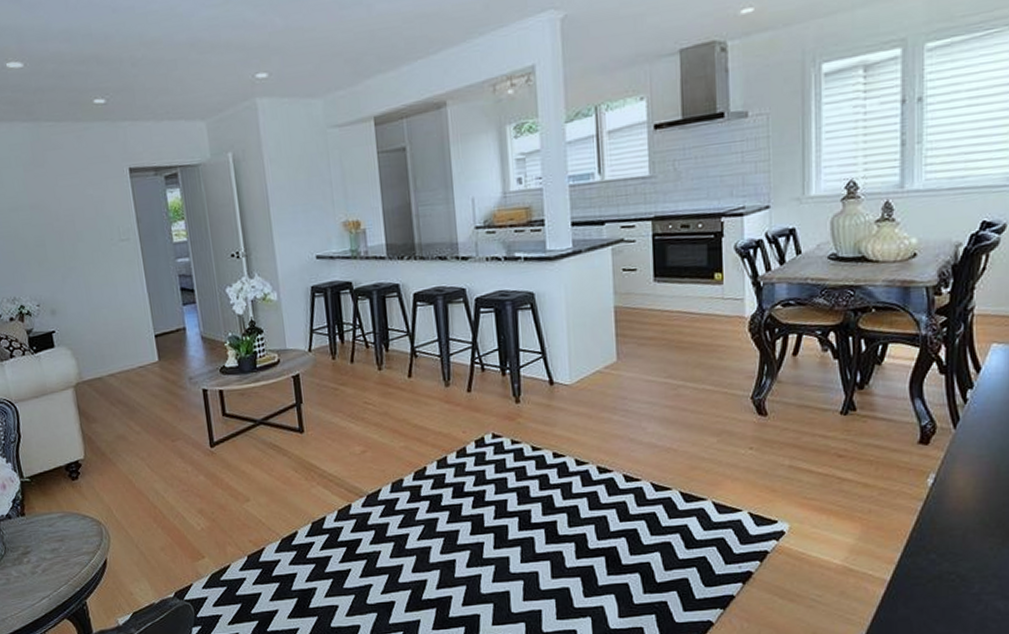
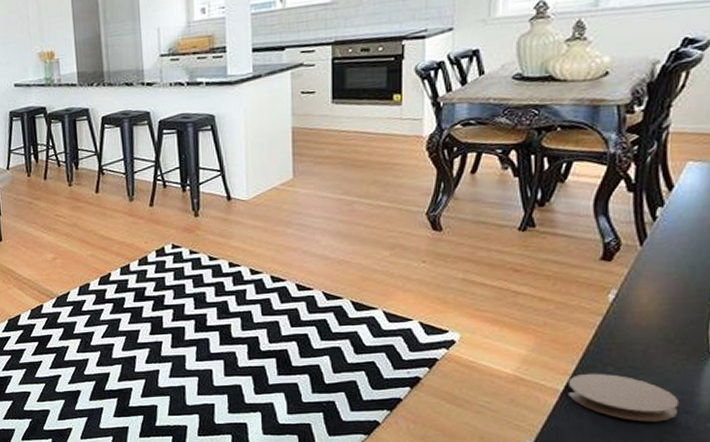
coaster: none [894,560,998,609] -> present [567,373,680,422]

